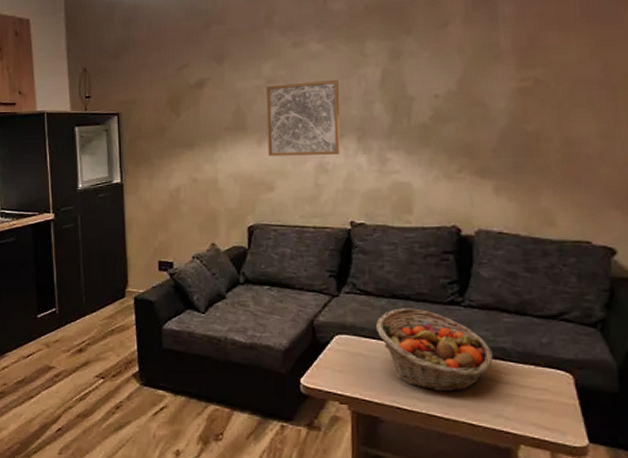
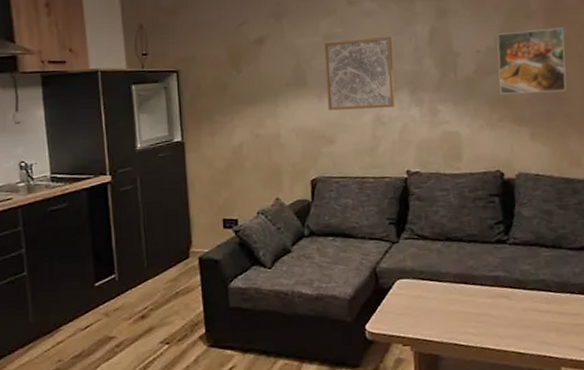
fruit basket: present [376,308,494,392] -> none [433,249,536,325]
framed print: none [458,69,541,143] -> present [497,27,566,94]

